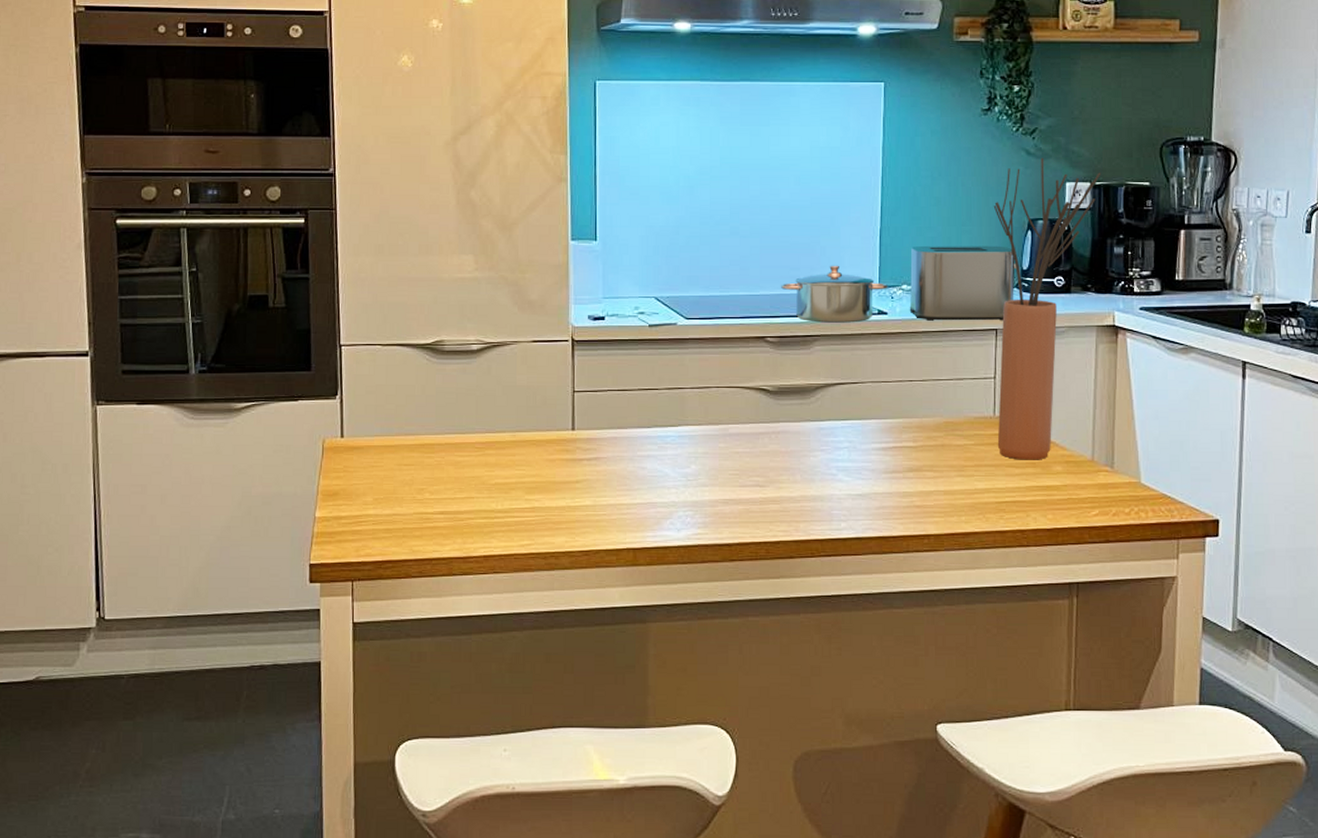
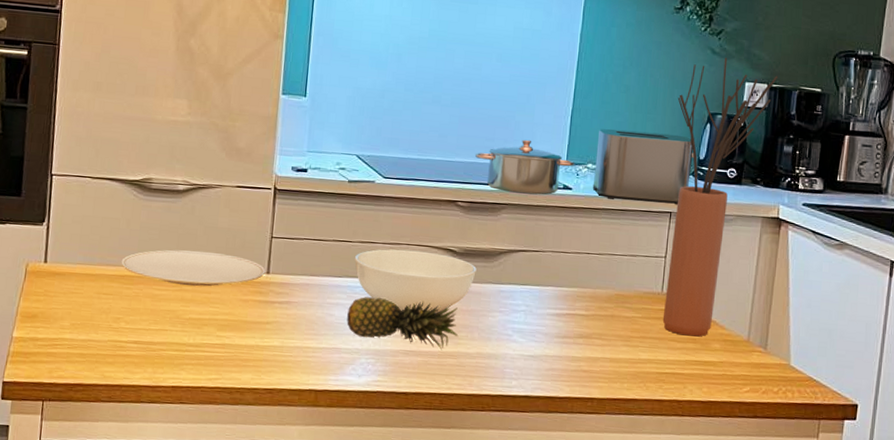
plate: none [420,412,570,449] -> present [121,250,266,287]
fruit: none [660,445,780,495] -> present [346,297,459,350]
bowl: none [662,393,794,459] -> present [354,249,478,314]

